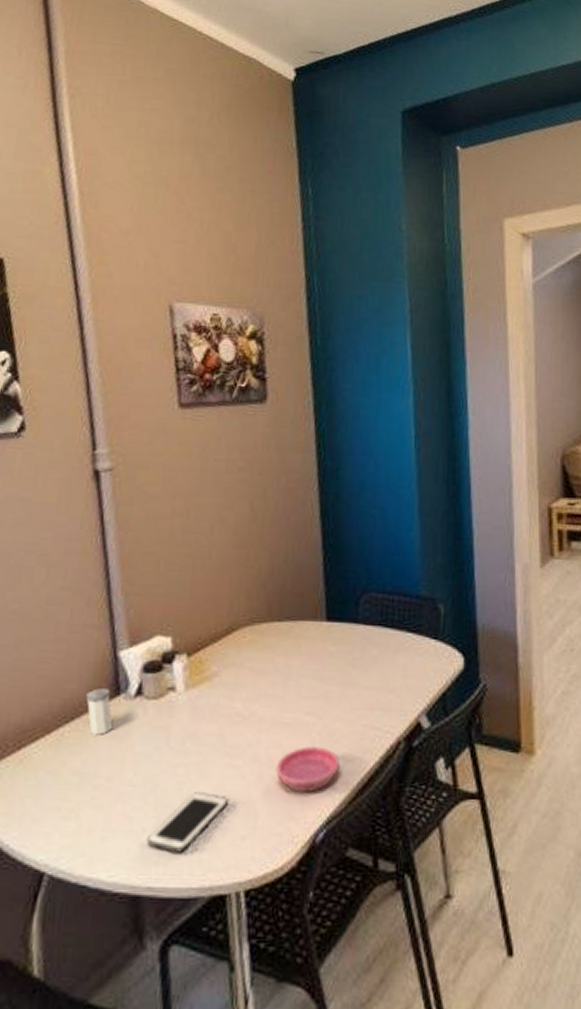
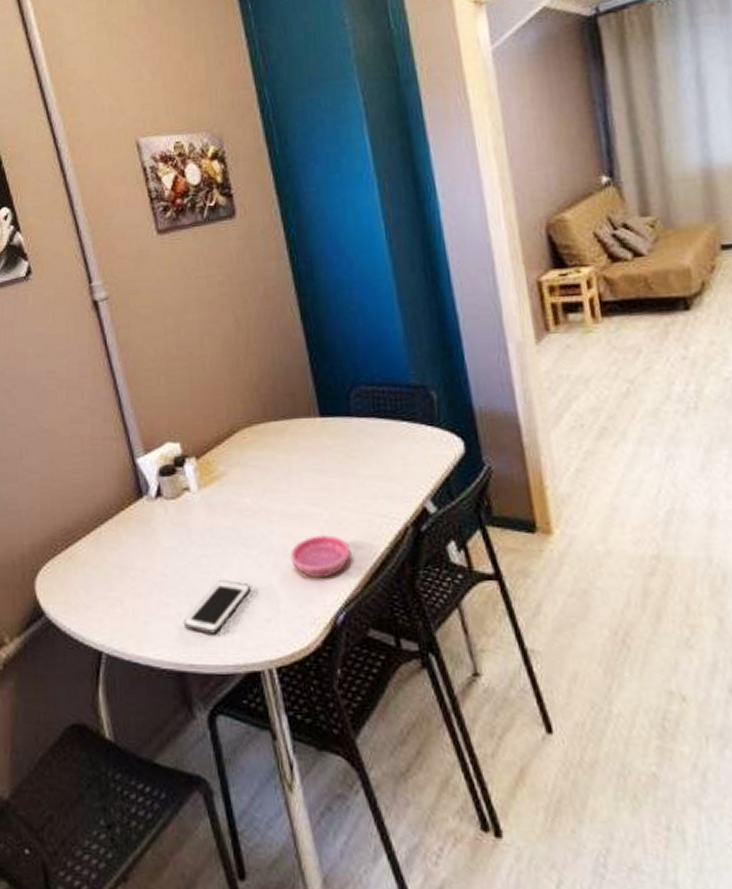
salt shaker: present [86,688,113,735] -> none [114,492,141,533]

